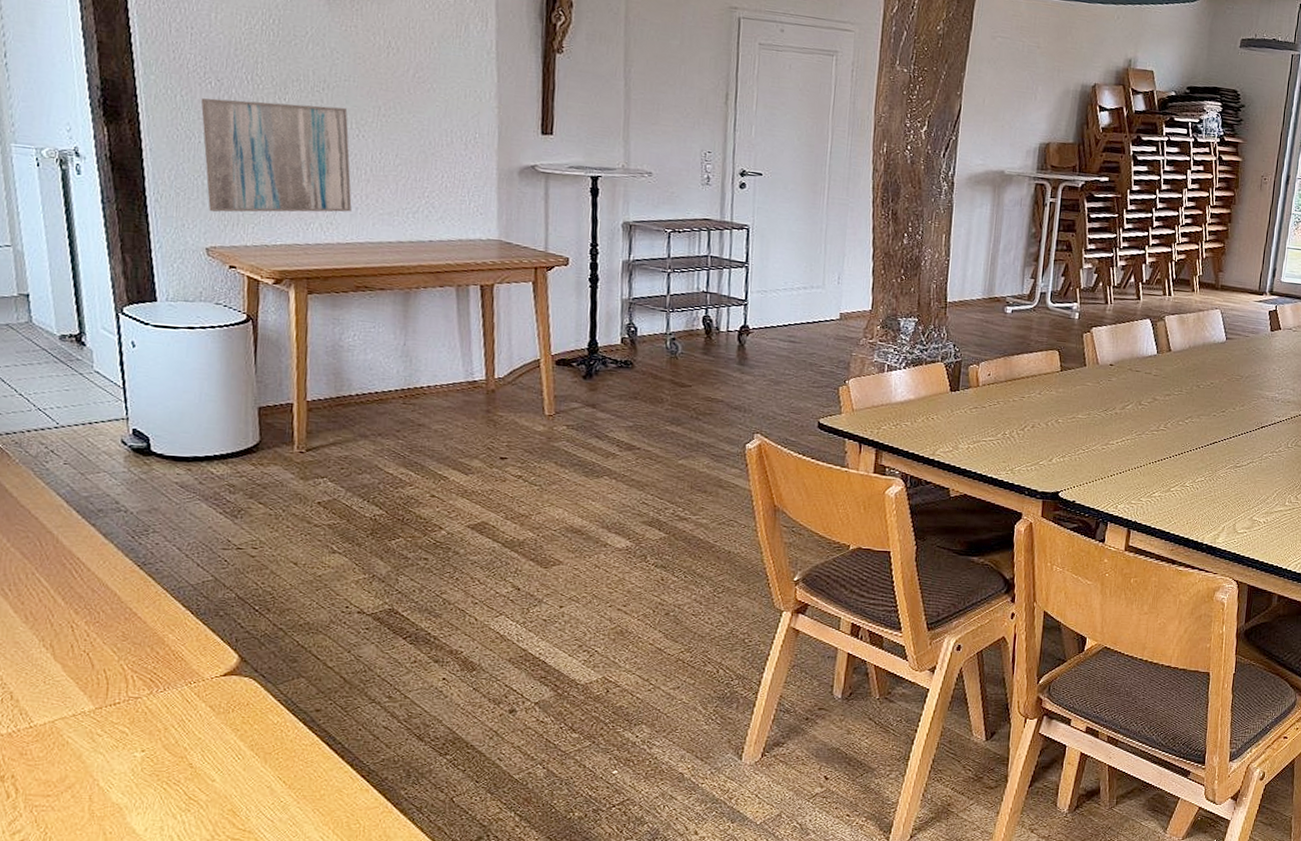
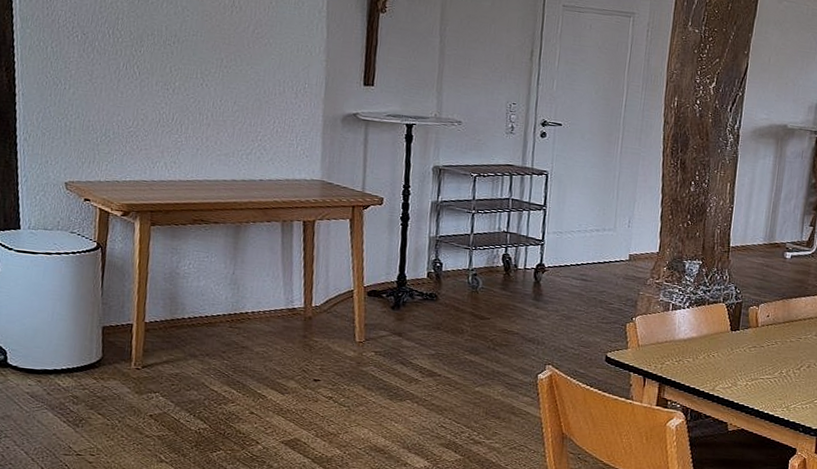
wall art: present [200,98,352,213] -> none [68,49,194,153]

